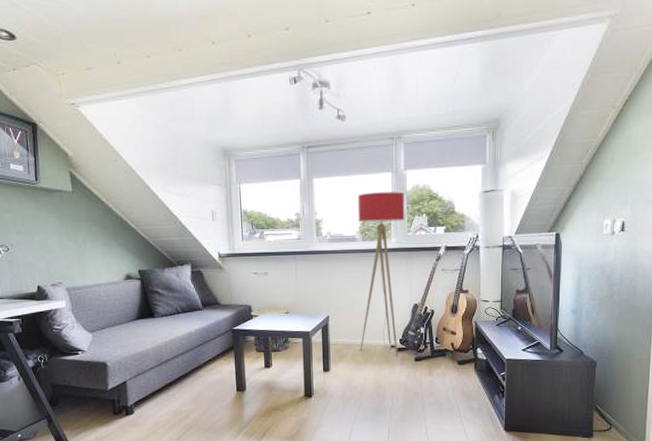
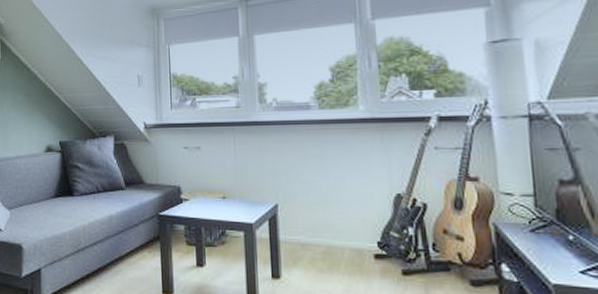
floor lamp: present [357,192,405,357] -> none [310,46,377,266]

